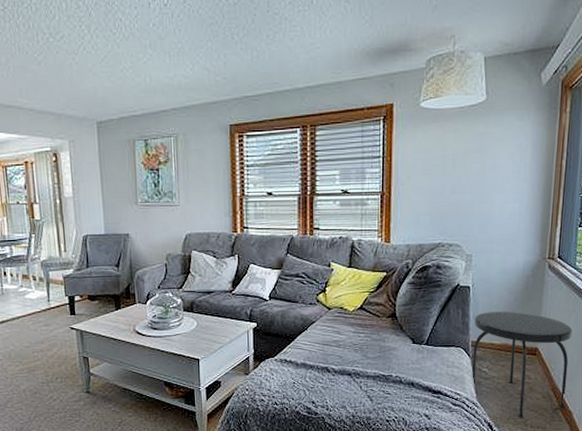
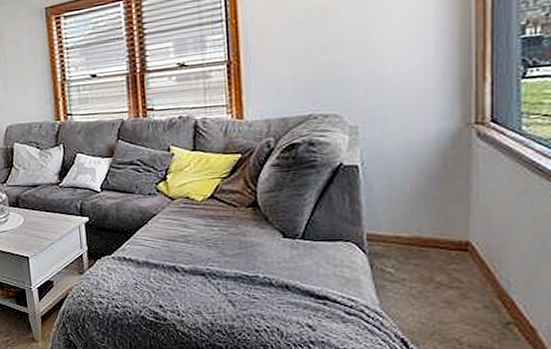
side table: present [472,311,573,418] -> none [369,195,525,334]

